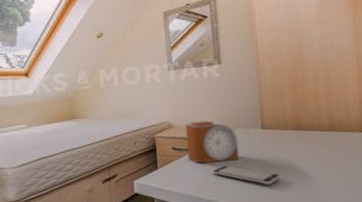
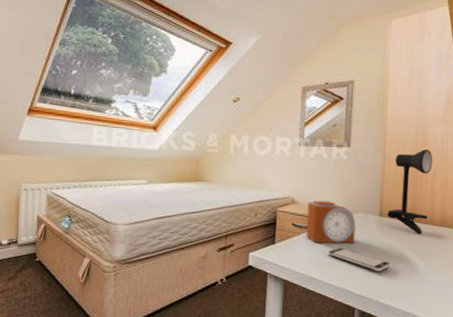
desk lamp: none [270,54,315,143] -> present [387,150,433,235]

